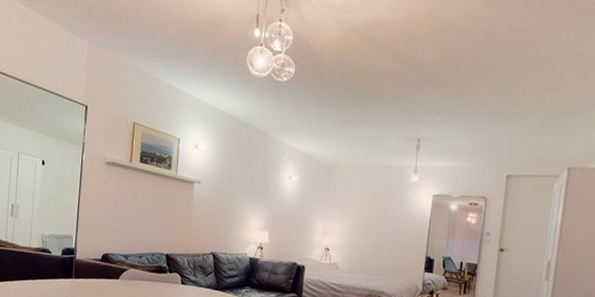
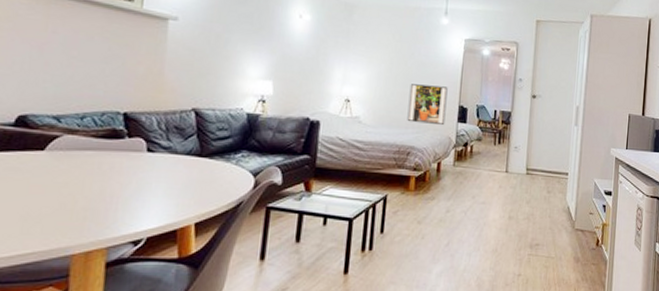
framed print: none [378,236,416,273] -> present [407,84,448,125]

